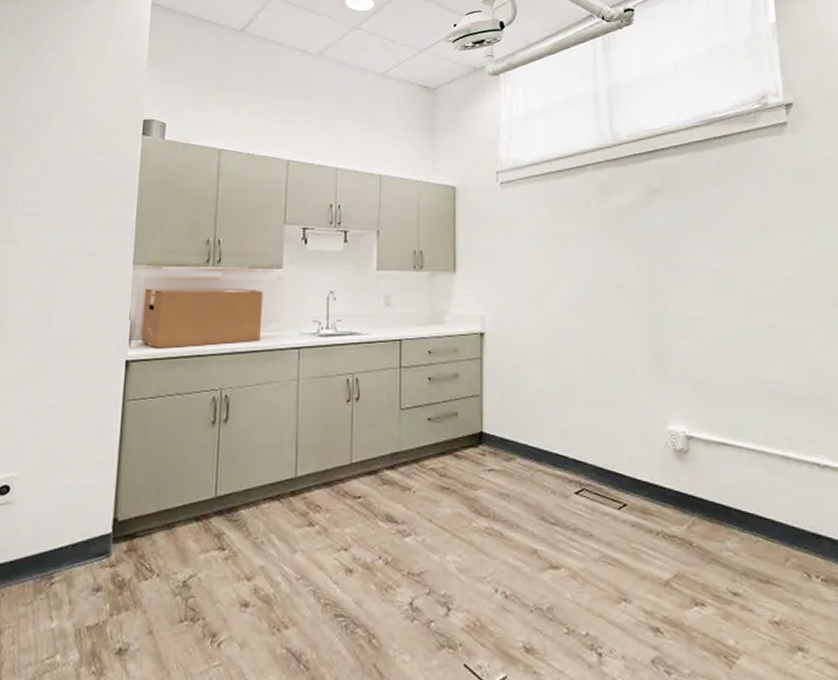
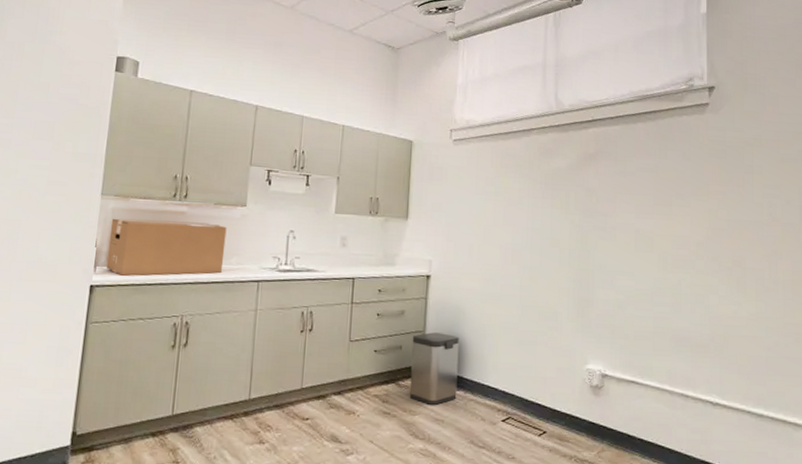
pedal bin: none [468,396,522,479] -> present [409,332,459,406]

